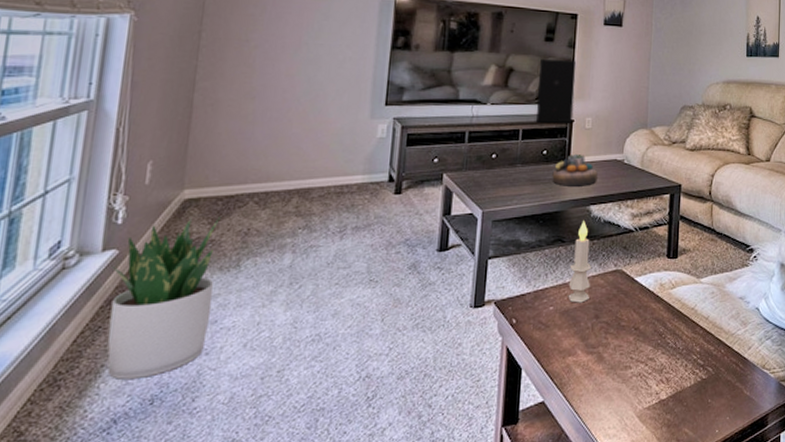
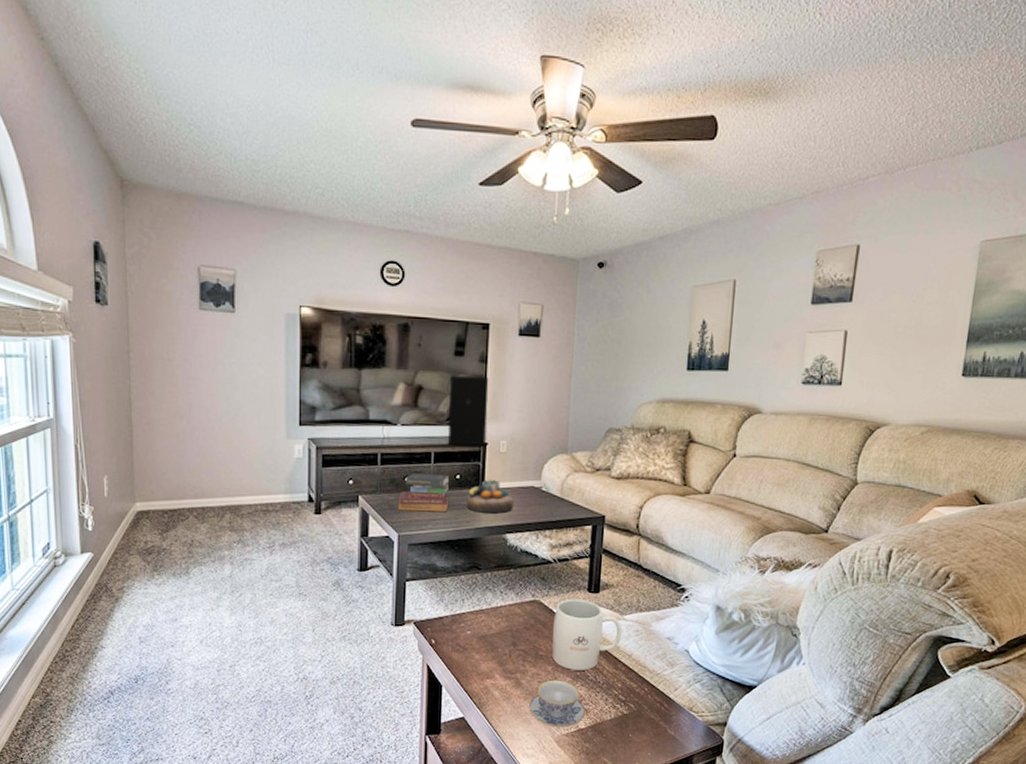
planter: present [107,217,220,381] -> none [89,527,172,662]
books: none [483,149,536,187] -> present [397,473,449,513]
candle: present [568,221,592,303] -> none [485,549,509,630]
teacup: none [611,350,666,402] -> present [529,679,585,728]
mug: none [633,265,699,338] -> present [551,598,623,671]

